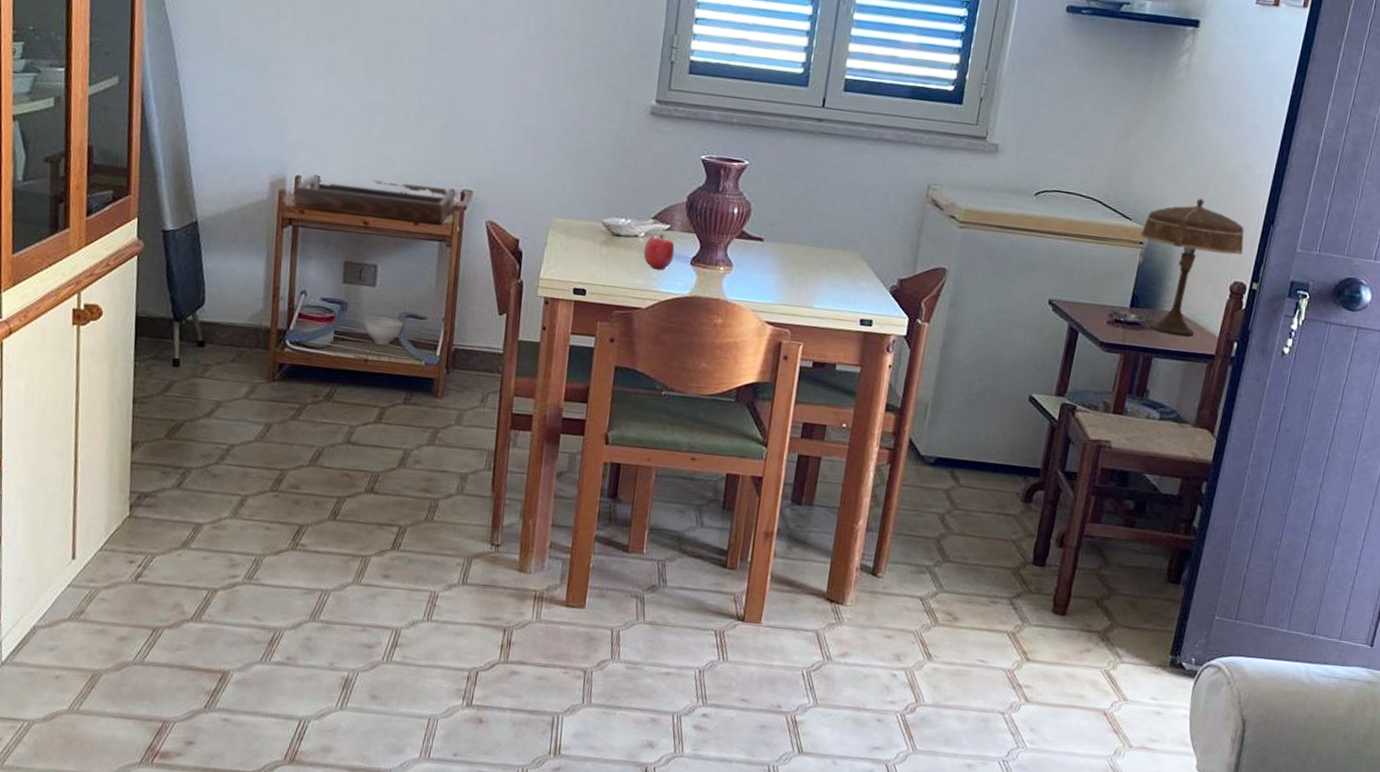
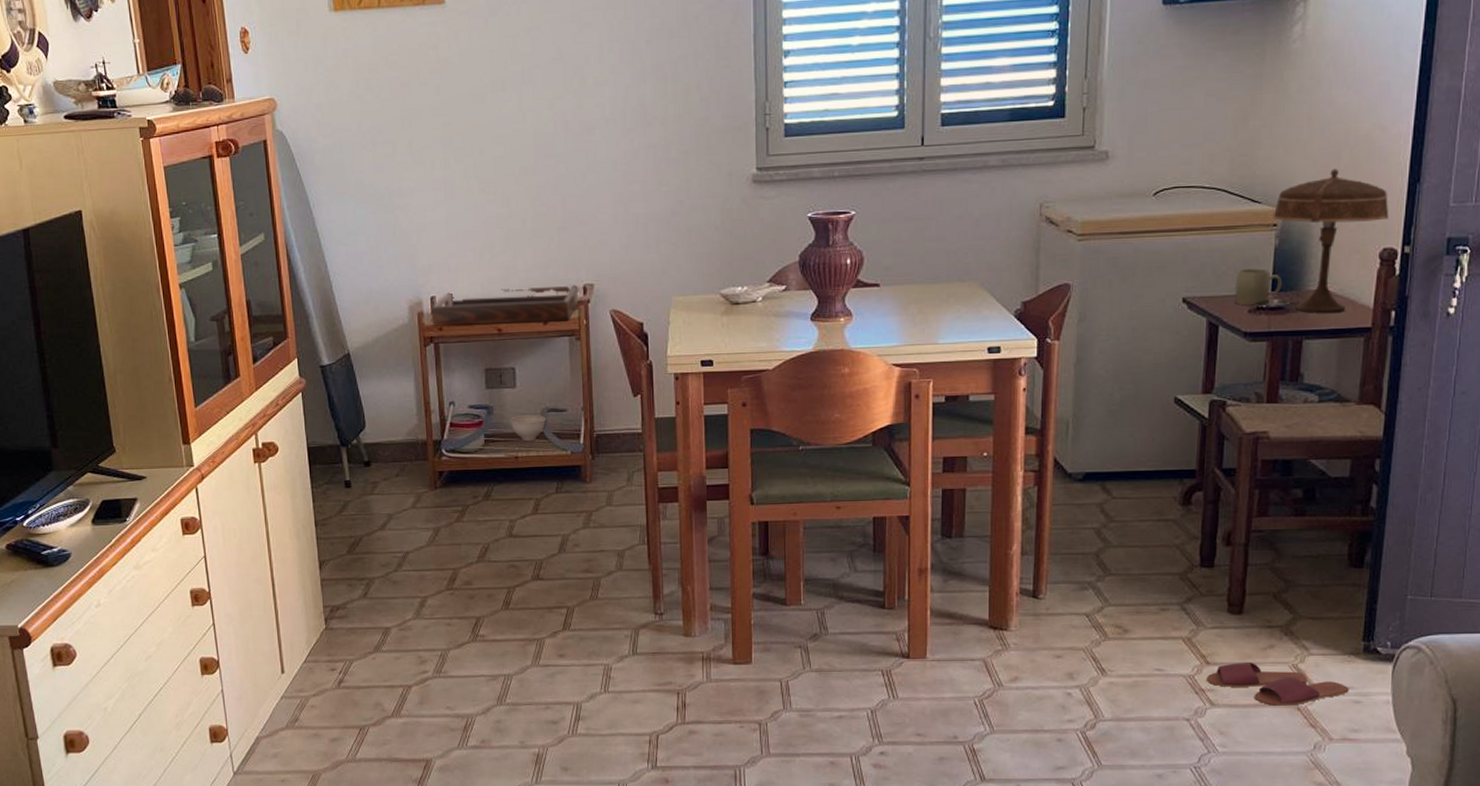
fruit: present [643,233,675,270] -> none [763,295,793,331]
slippers: none [1025,662,1153,710] -> present [1207,663,1349,706]
mug: none [1096,280,1141,319] -> present [1234,268,1282,306]

